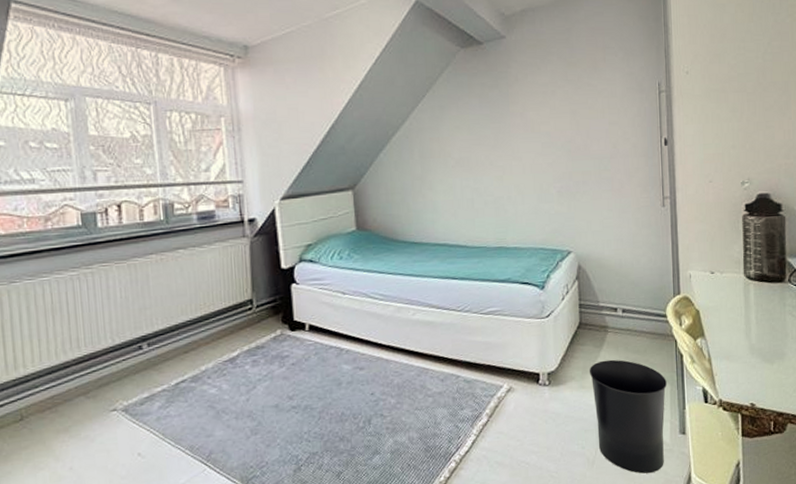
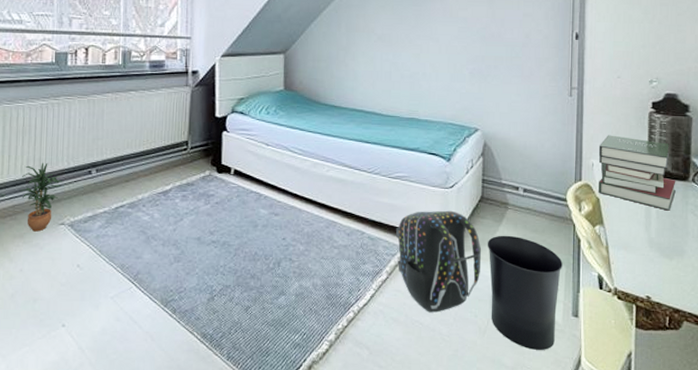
potted plant: none [57,342,108,423] -> present [19,162,62,232]
backpack: none [492,341,584,451] -> present [395,210,482,313]
books: none [695,243,773,315] -> present [598,135,676,211]

